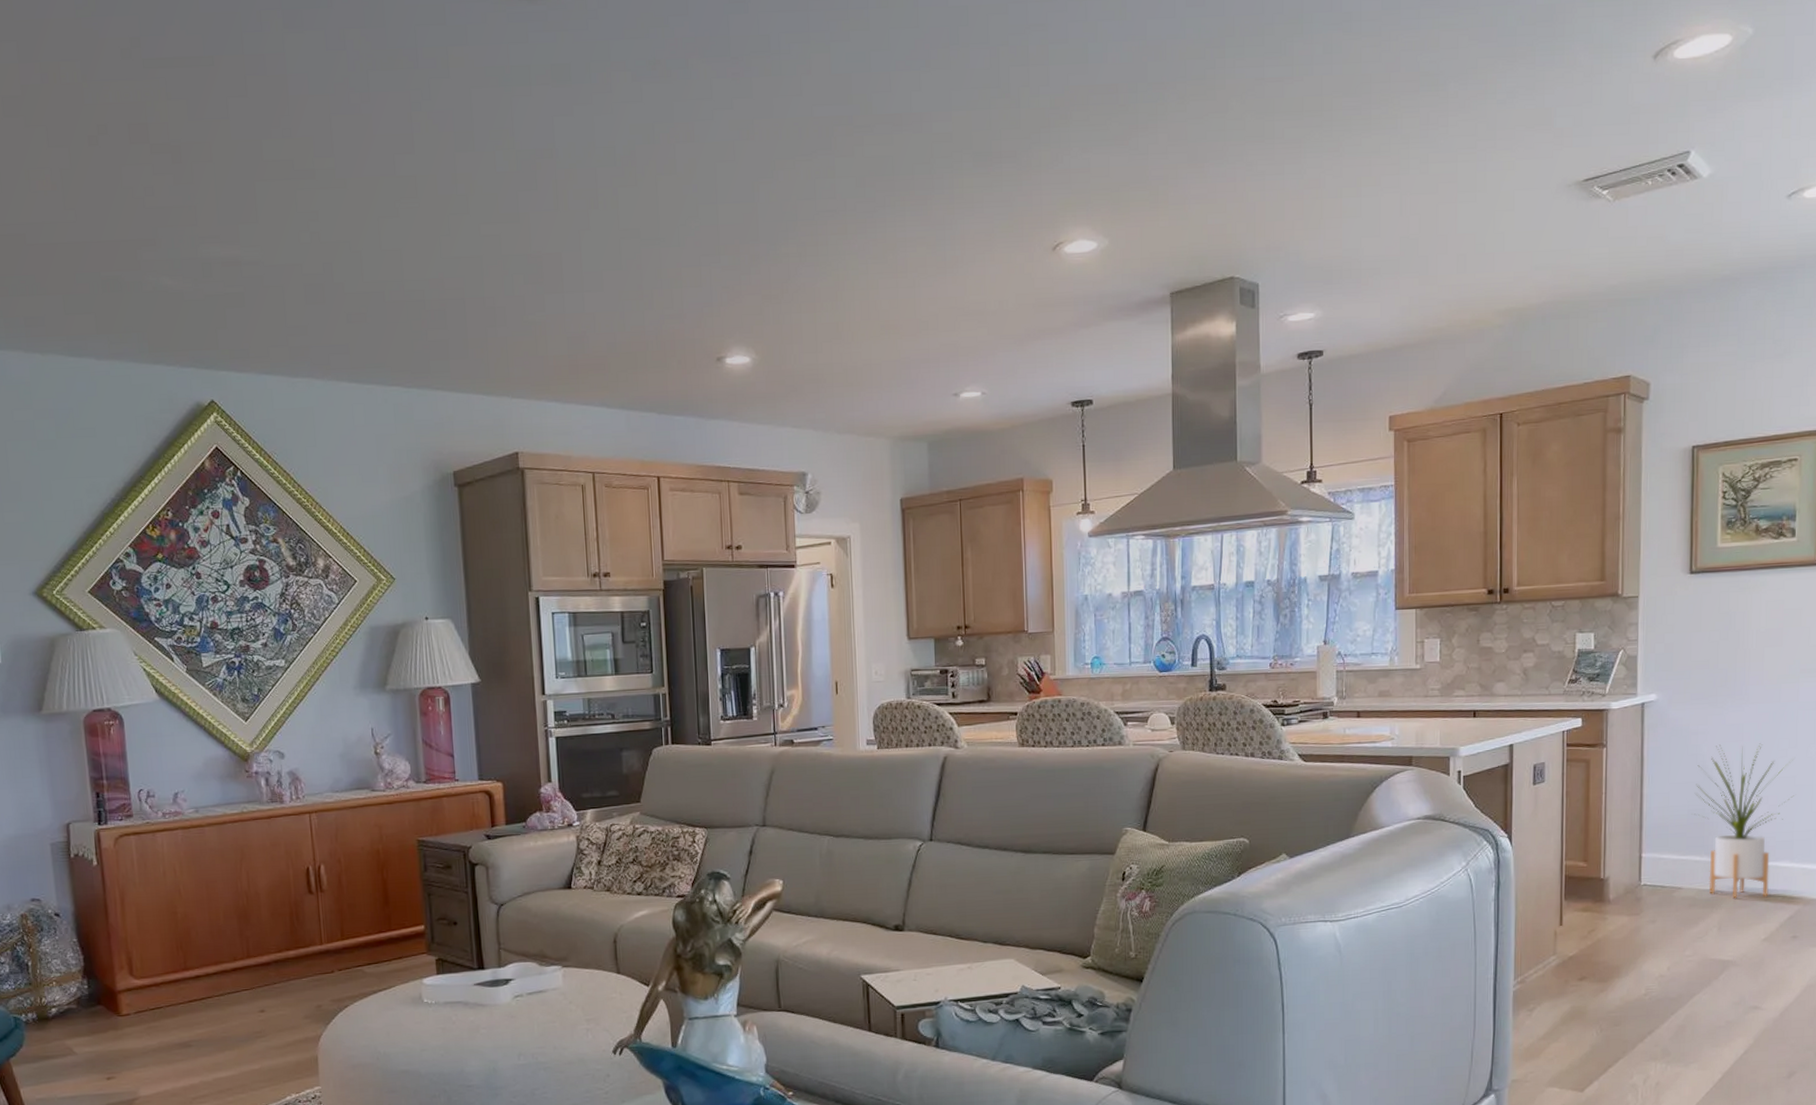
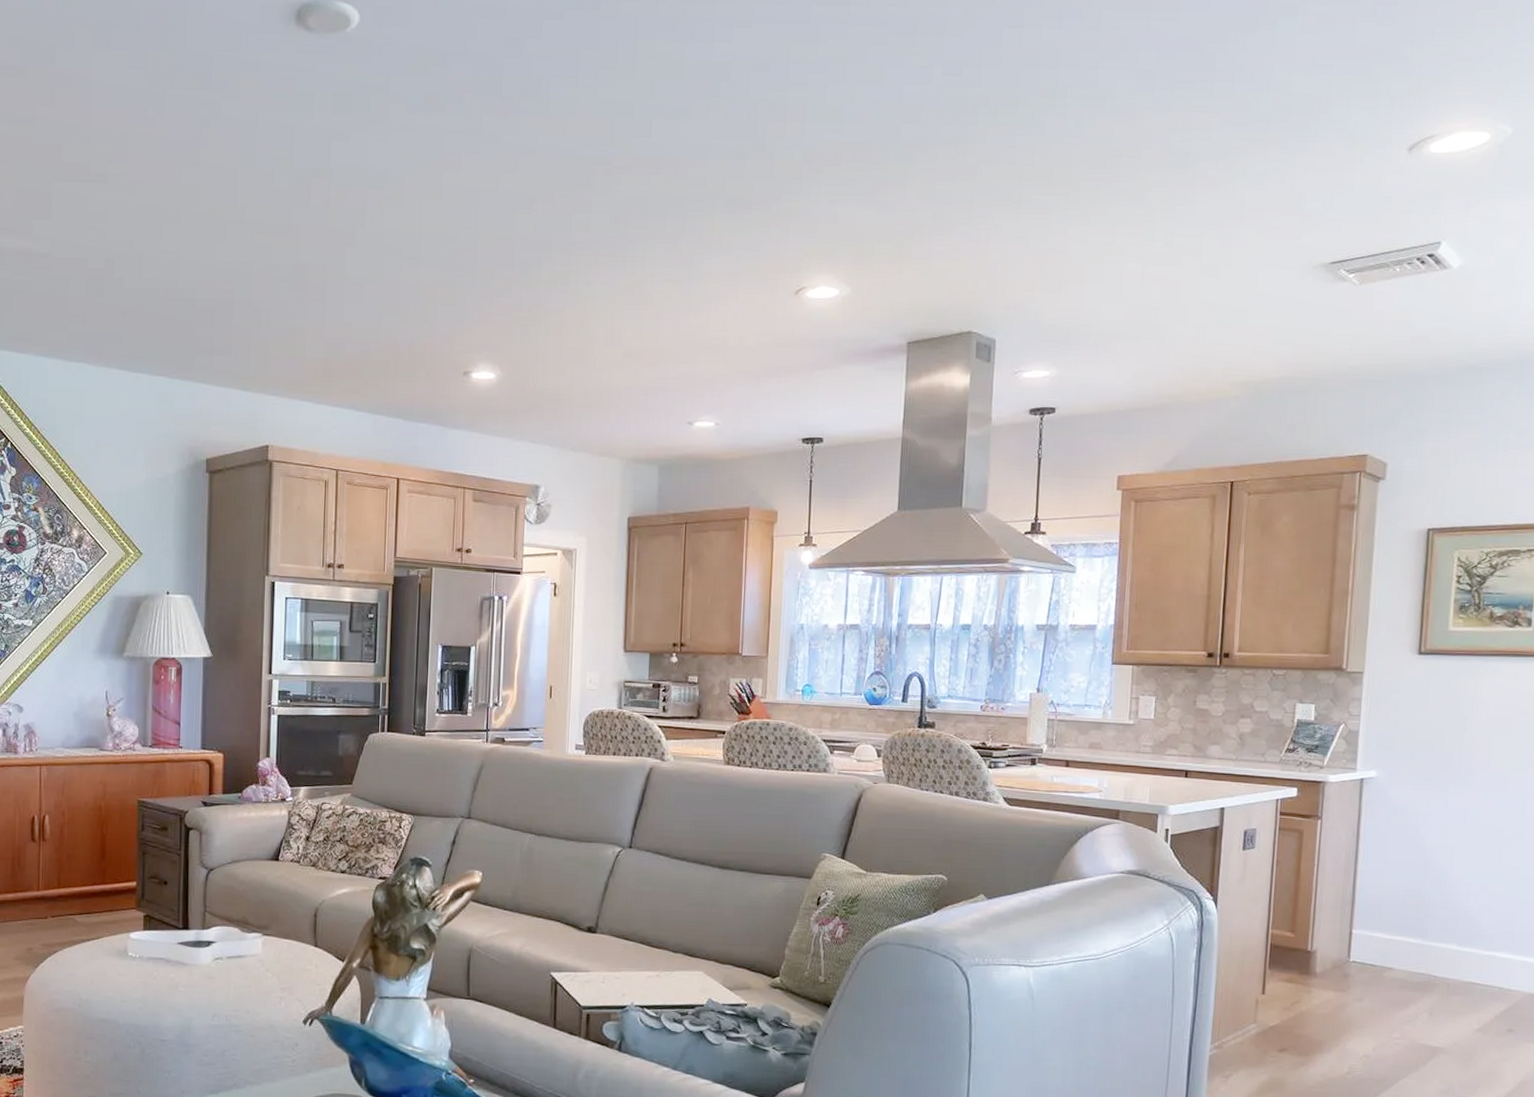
house plant: present [1694,743,1794,899] -> none [1409,827,1518,986]

